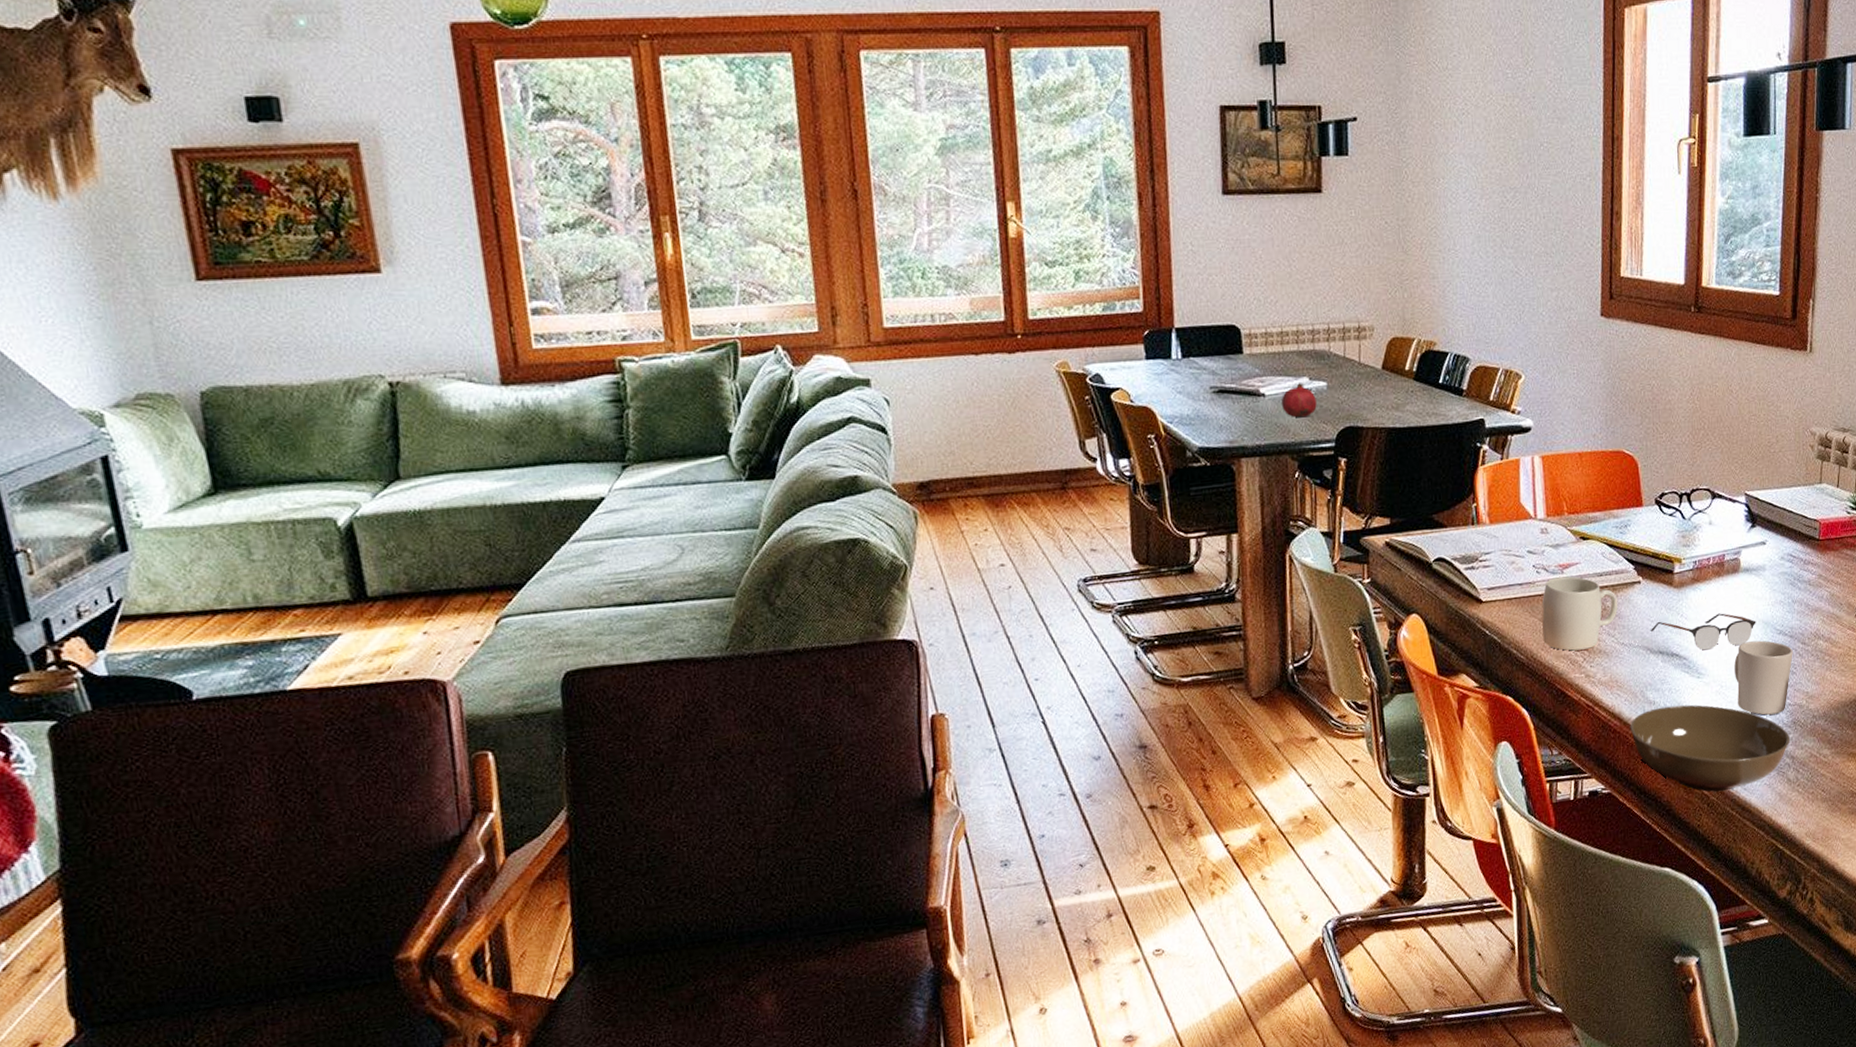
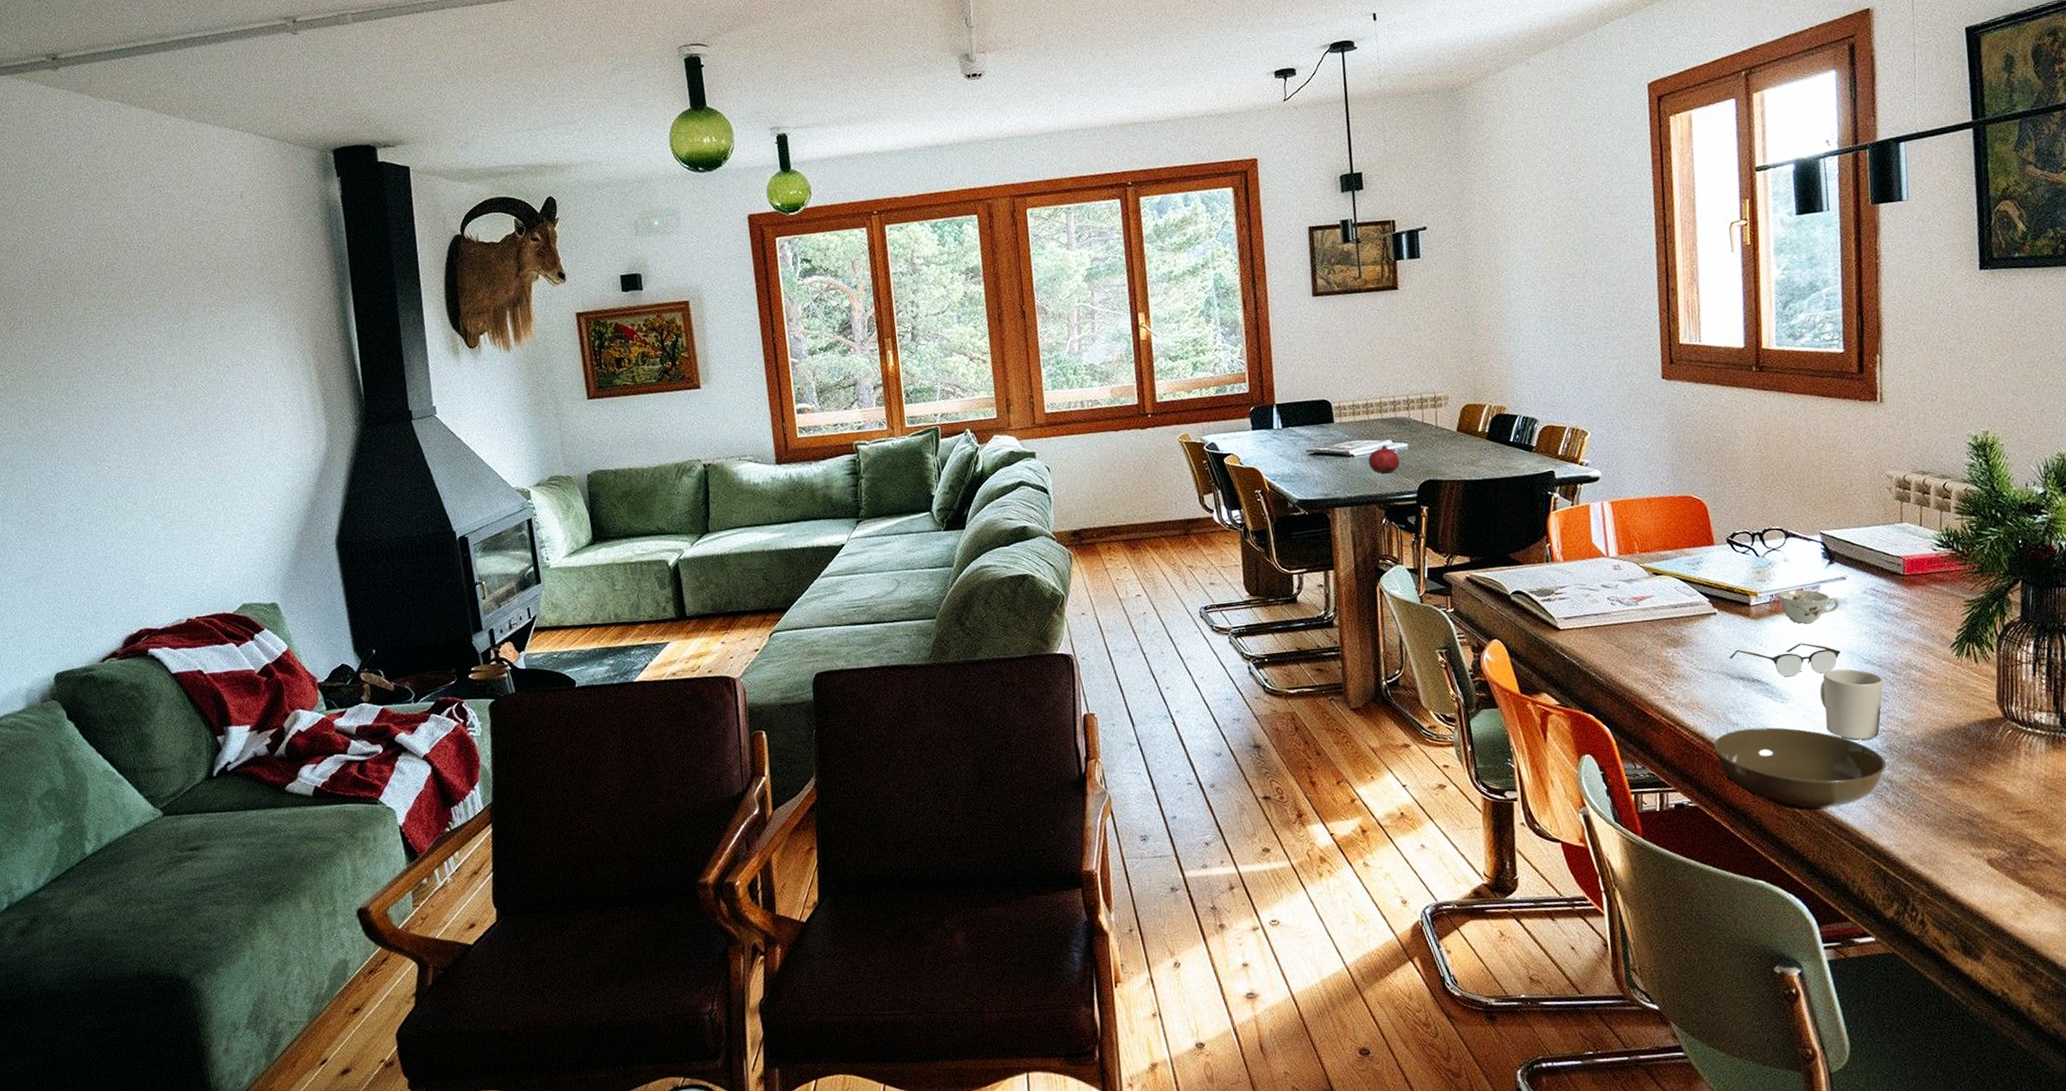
mug: present [1541,576,1618,651] -> none [1617,607,1695,675]
teacup: none [1700,555,1758,593] -> present [1777,589,1840,624]

